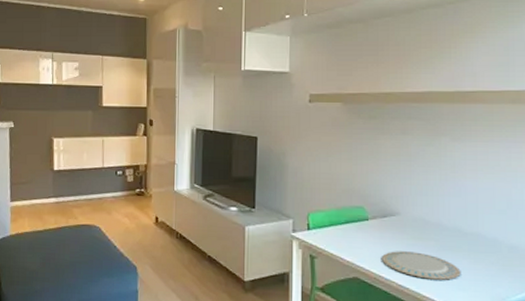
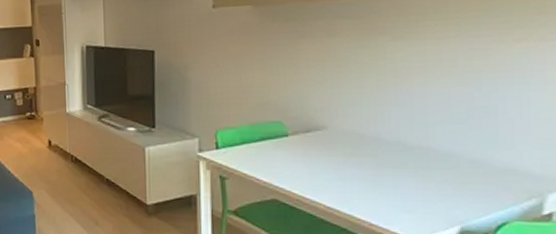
plate: present [382,251,461,280] -> none [306,169,406,201]

